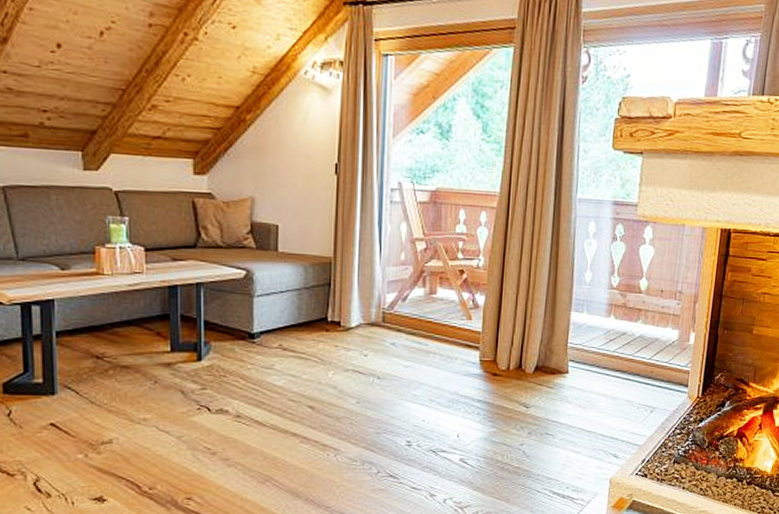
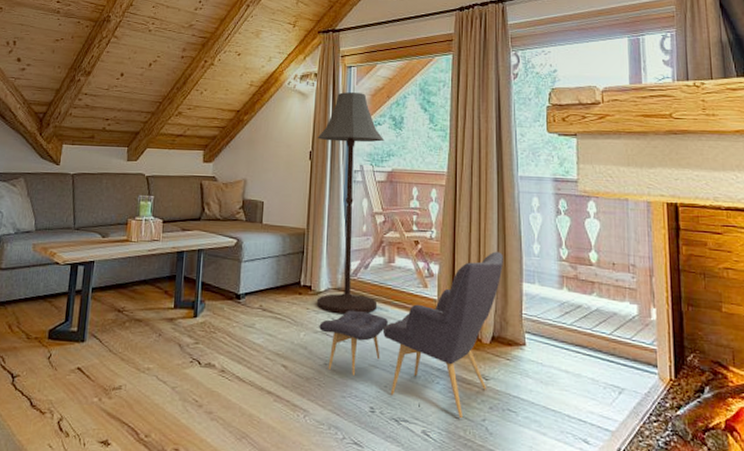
floor lamp: none [344,89,428,350] -> present [316,92,384,314]
armchair: none [350,280,554,445] -> present [319,251,503,419]

